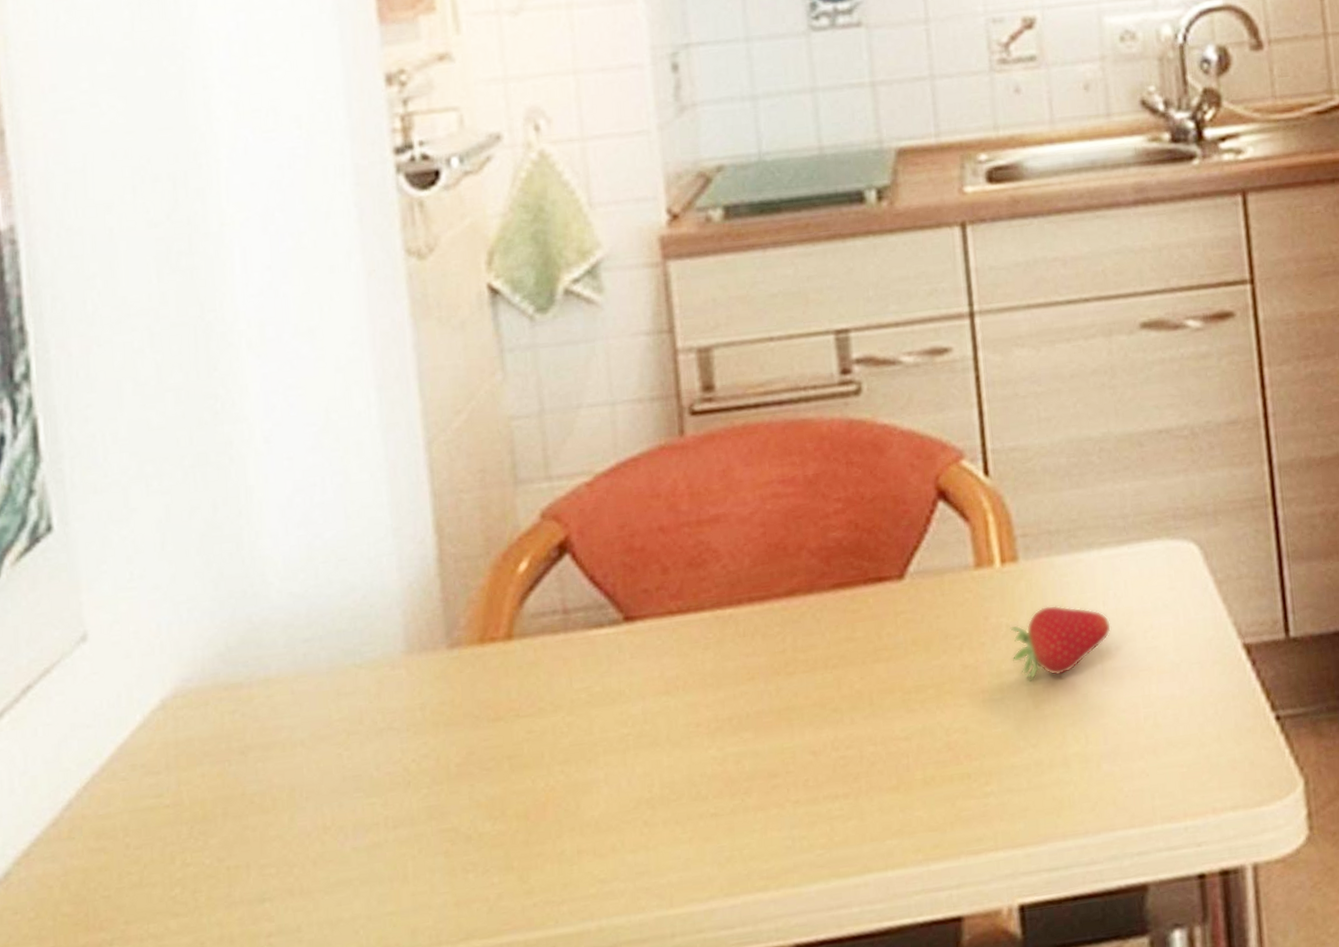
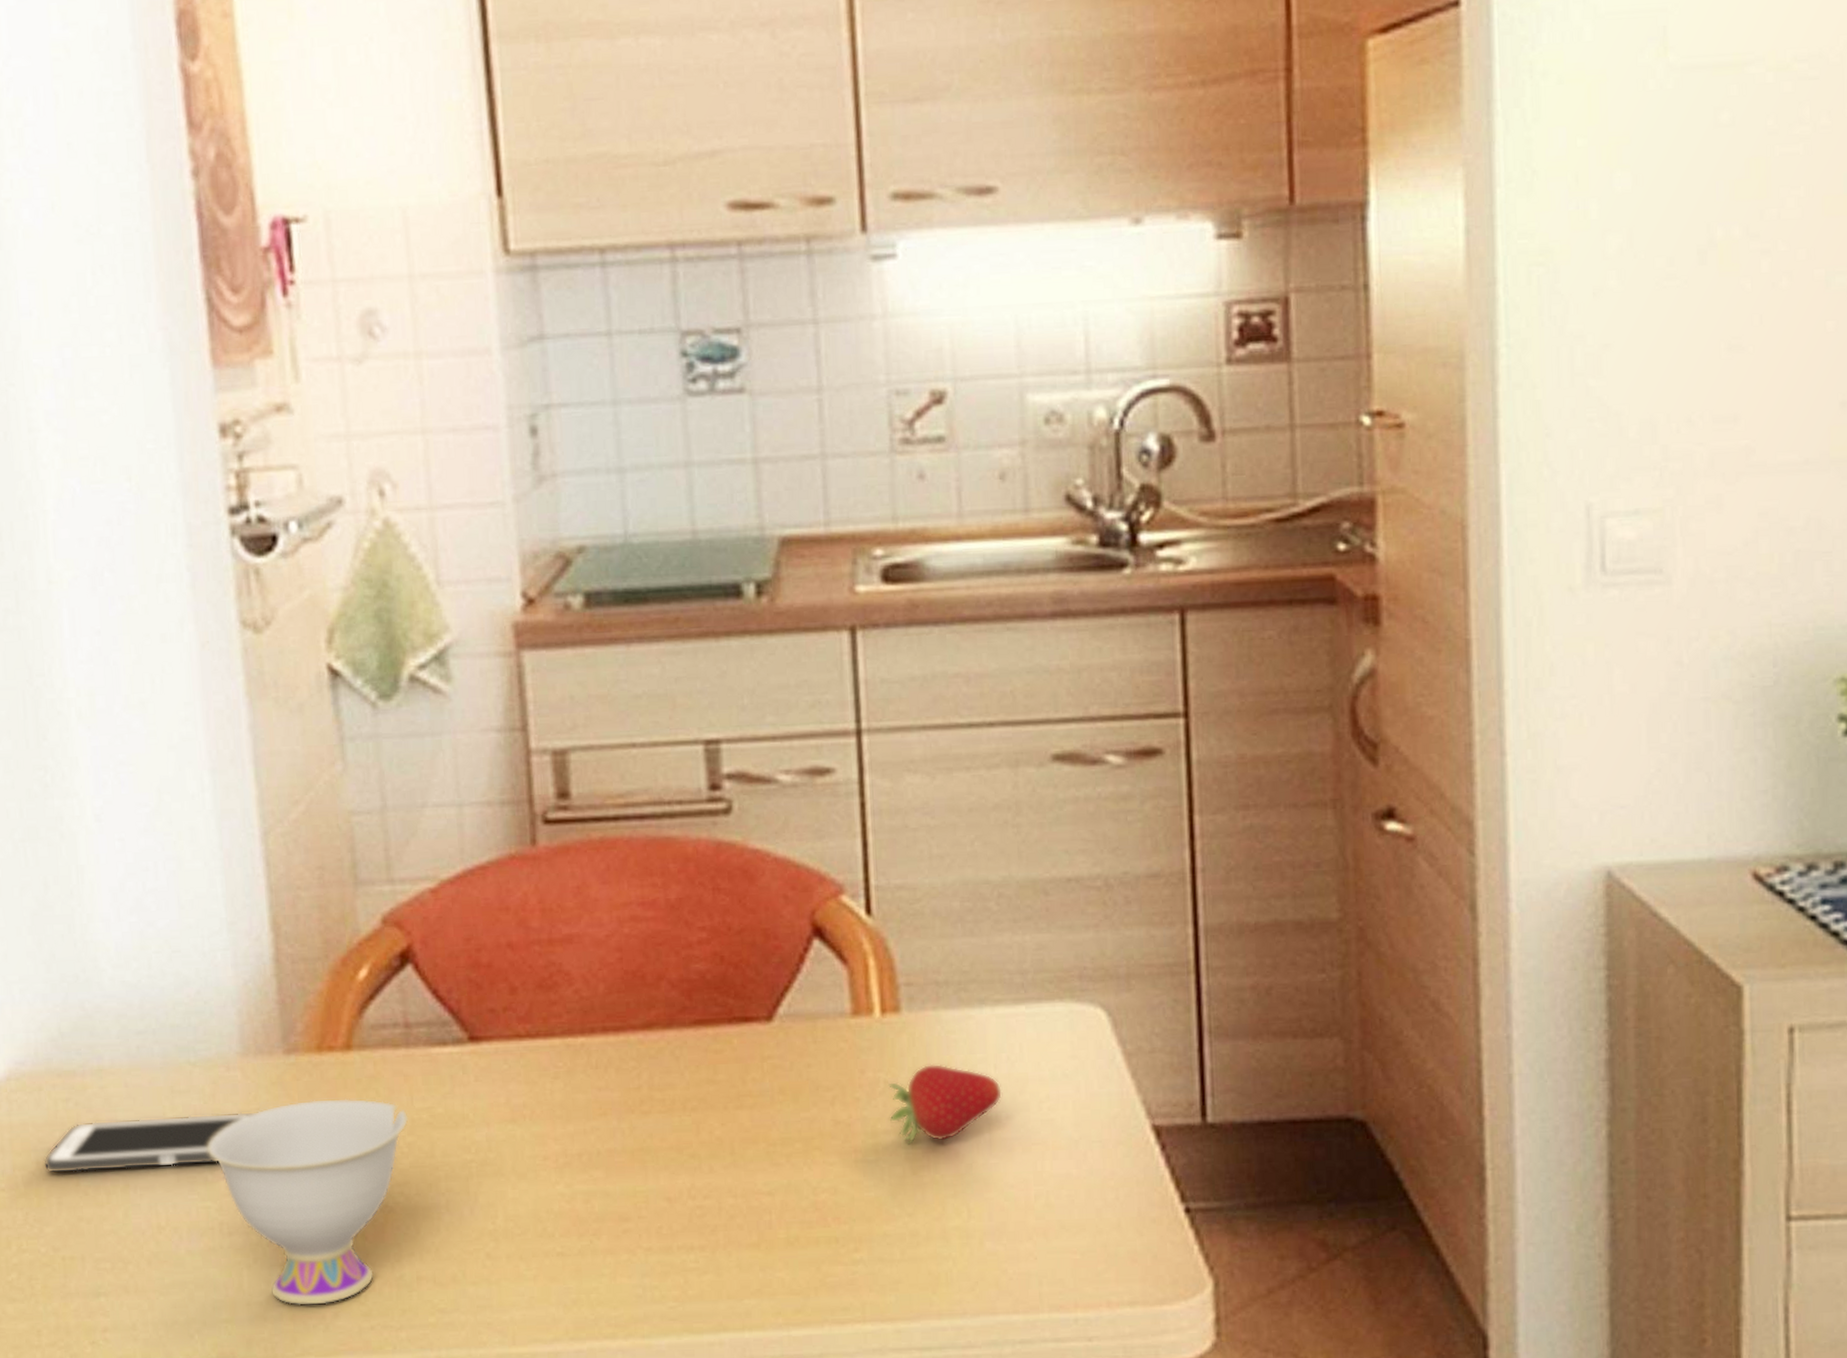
cell phone: none [209,706,420,786] -> present [43,1111,255,1174]
teacup: none [372,684,568,891] -> present [206,1098,409,1306]

